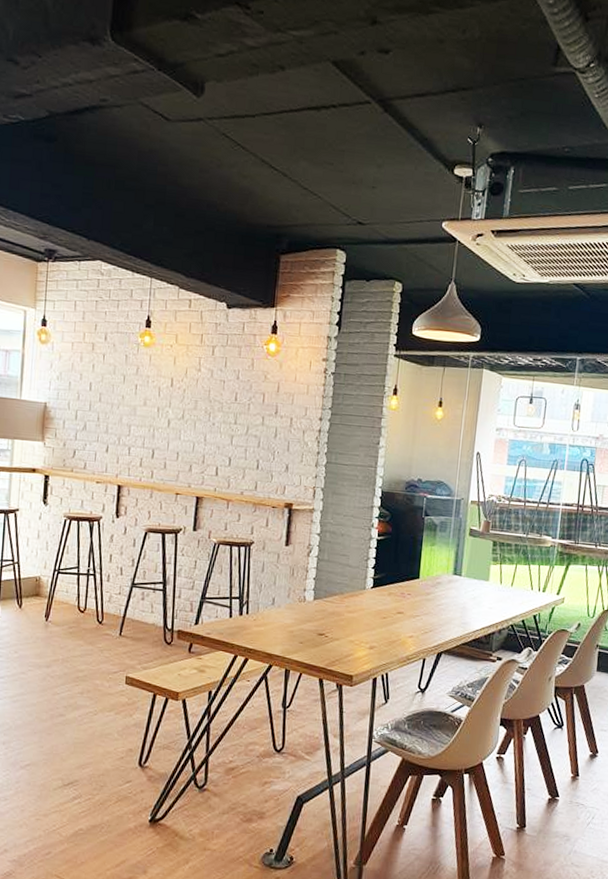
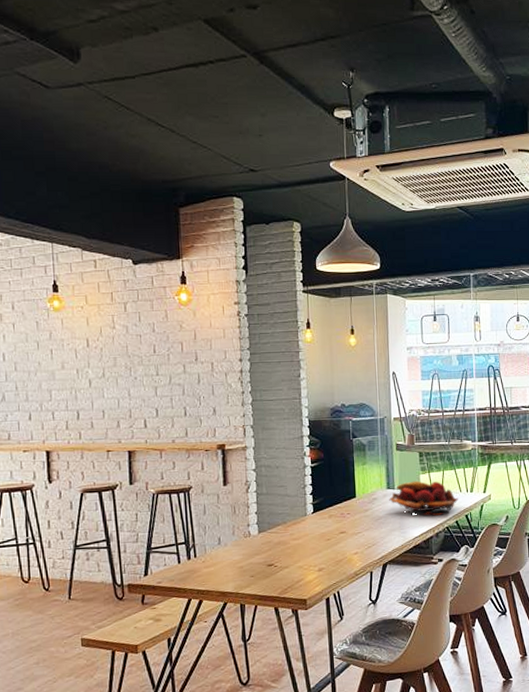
fruit basket: none [453,570,529,612] -> present [388,480,458,516]

